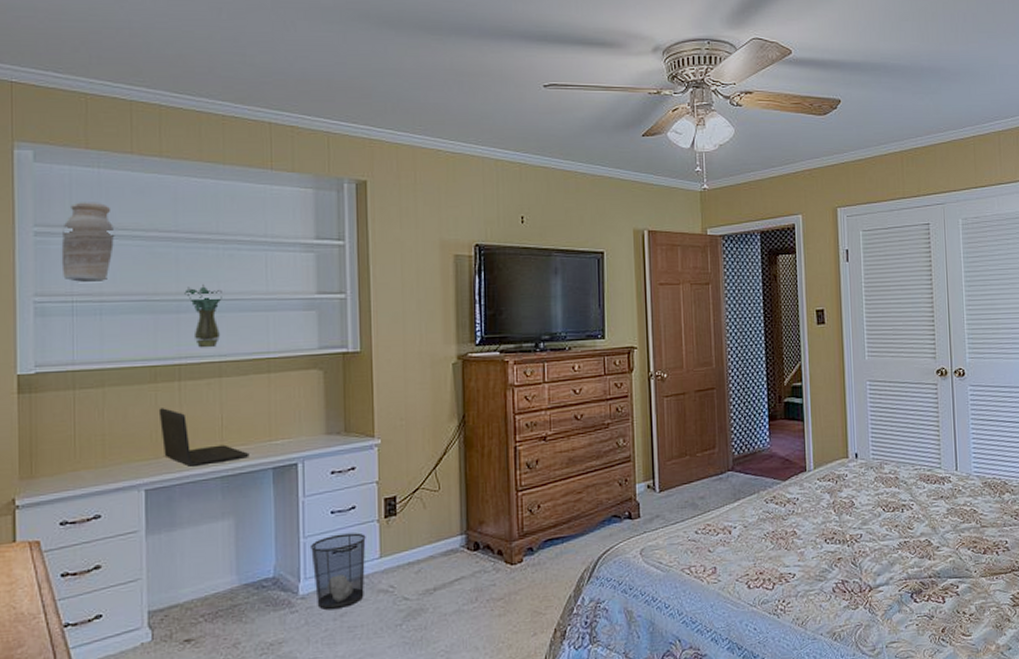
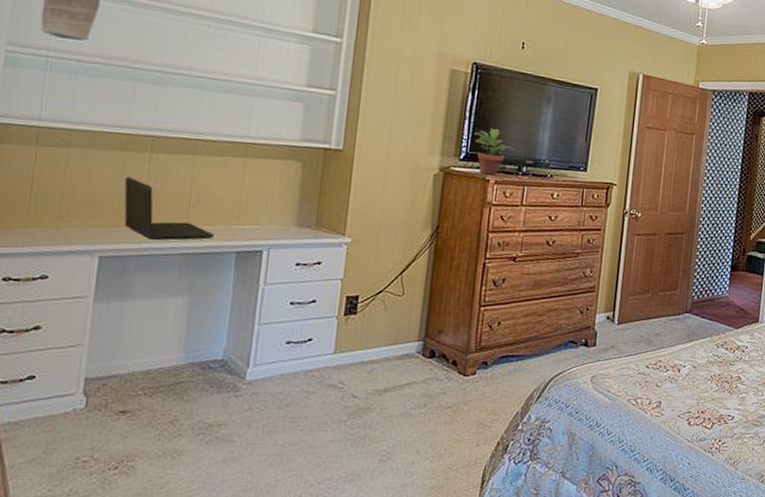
vase: present [184,283,222,347] -> none [168,58,209,123]
waste bin: present [309,533,366,610] -> none [263,325,323,399]
potted plant: none [486,307,529,356] -> present [474,127,515,176]

